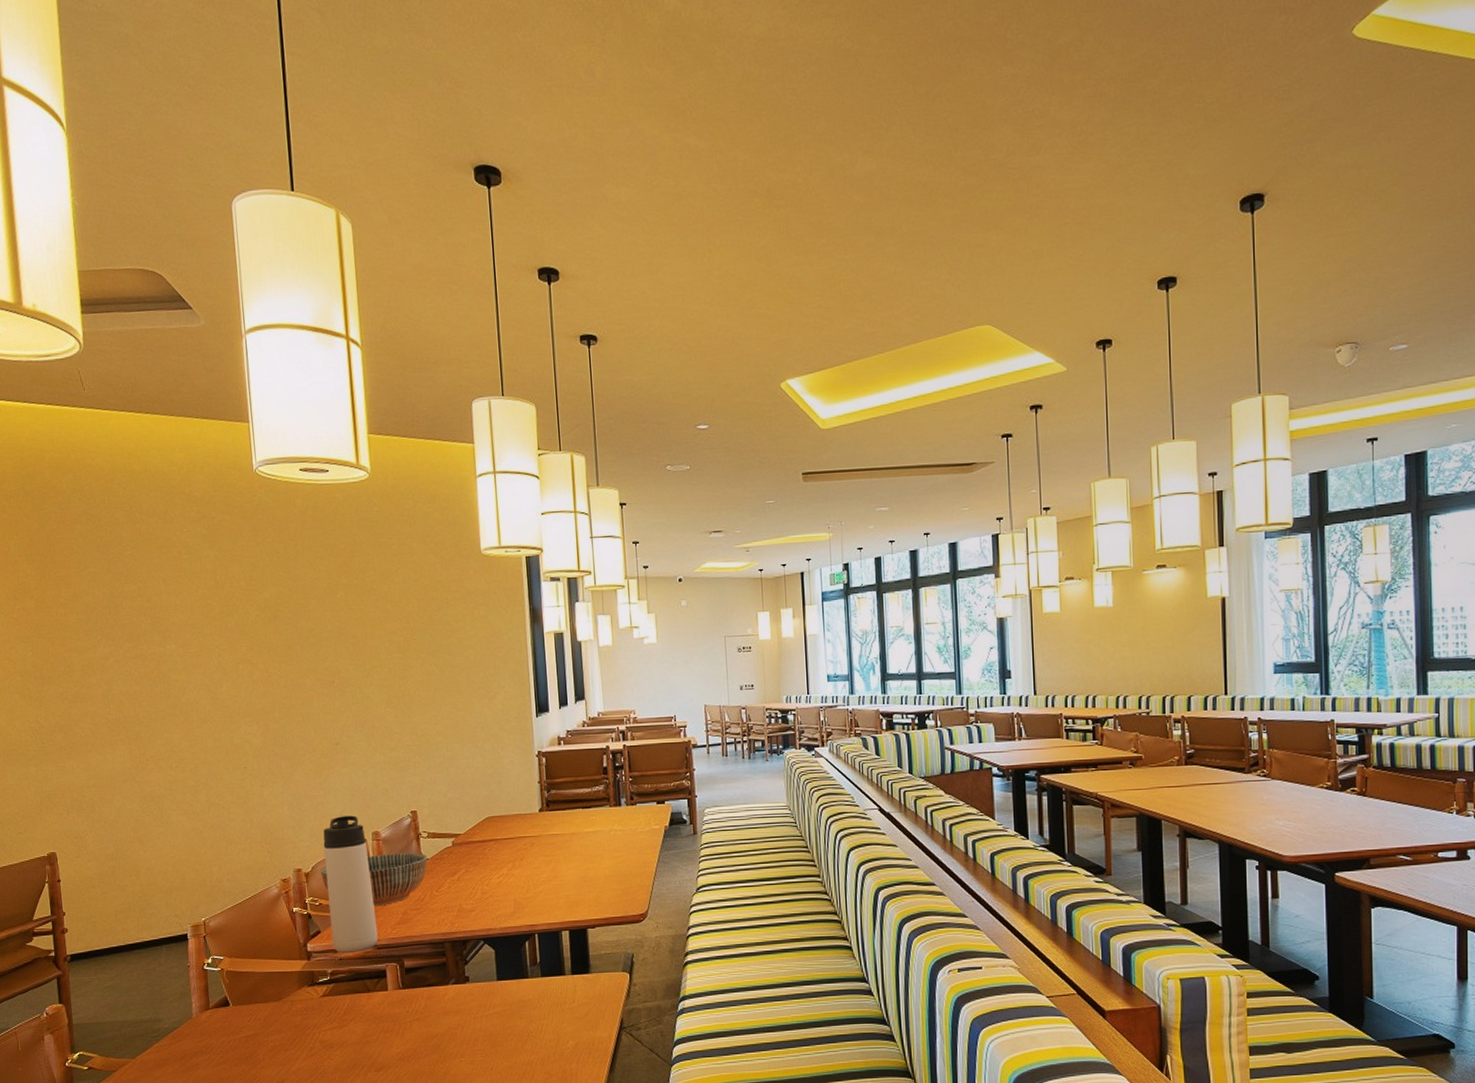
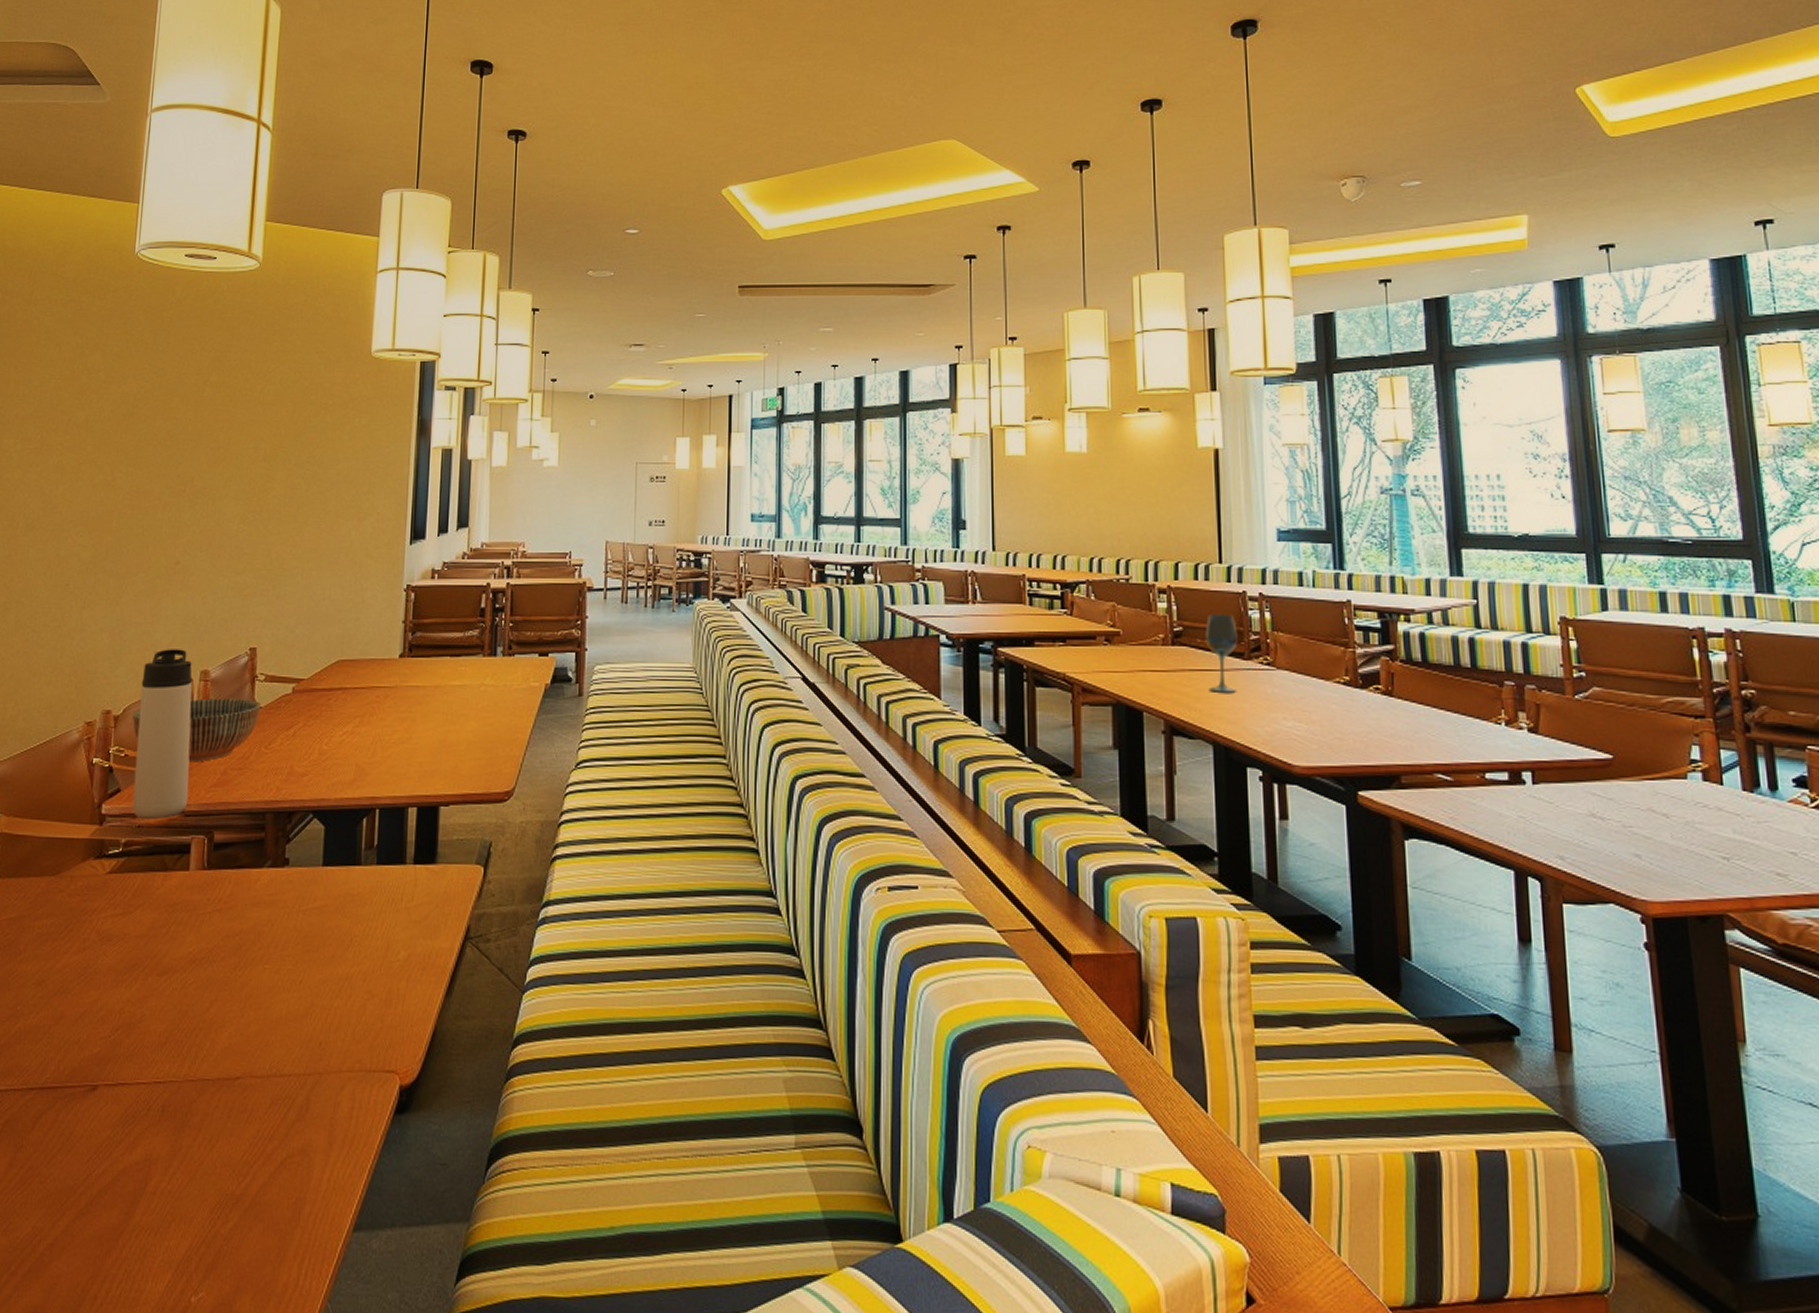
wineglass: none [1213,737,1240,801] -> present [1205,614,1238,693]

